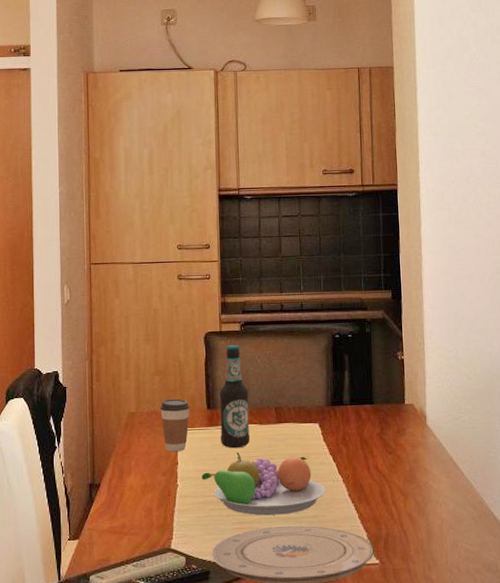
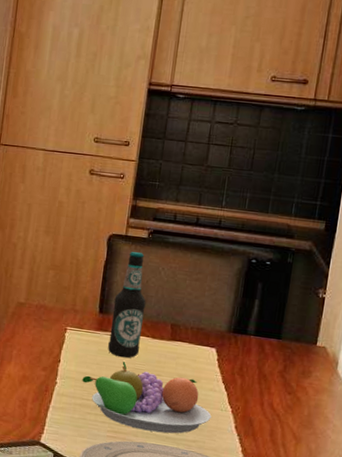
coffee cup: present [160,398,190,452] -> none [49,295,82,350]

